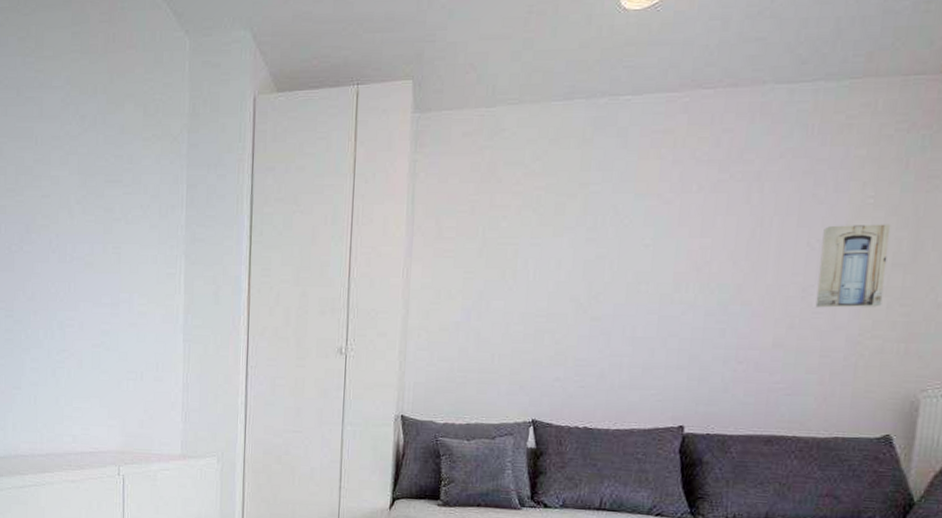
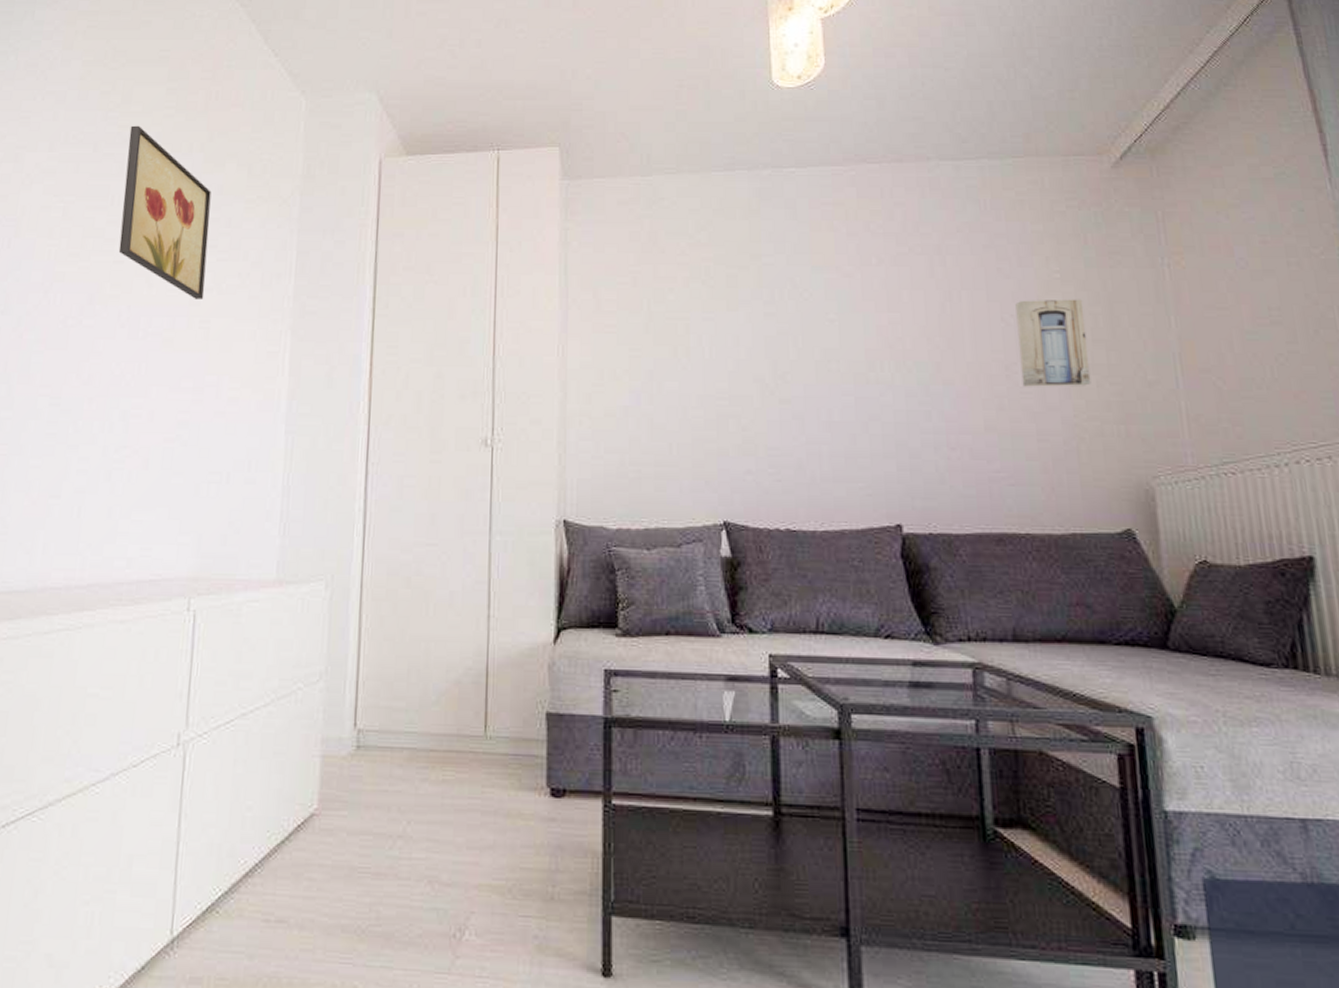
wall art: none [44,69,115,228] -> present [118,125,212,299]

